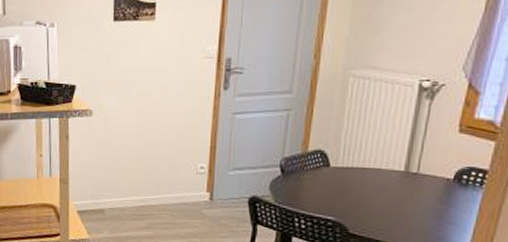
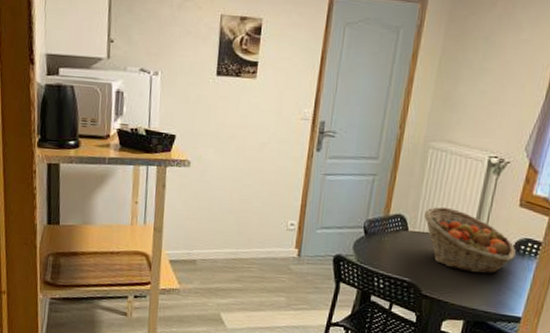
fruit basket: none [347,138,457,209] -> present [424,206,516,274]

